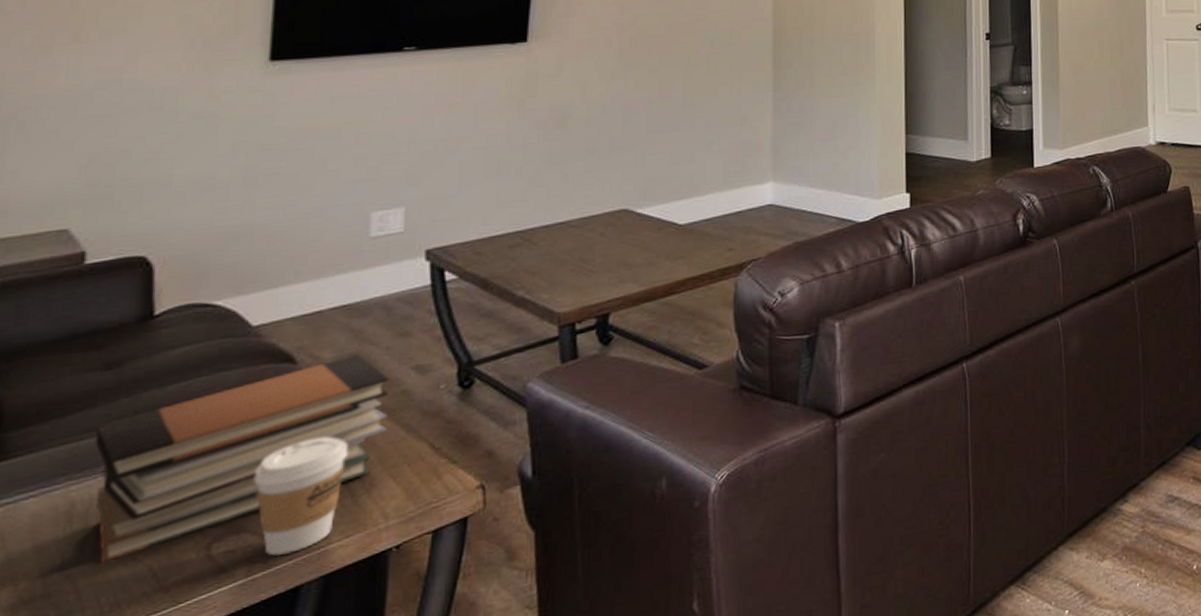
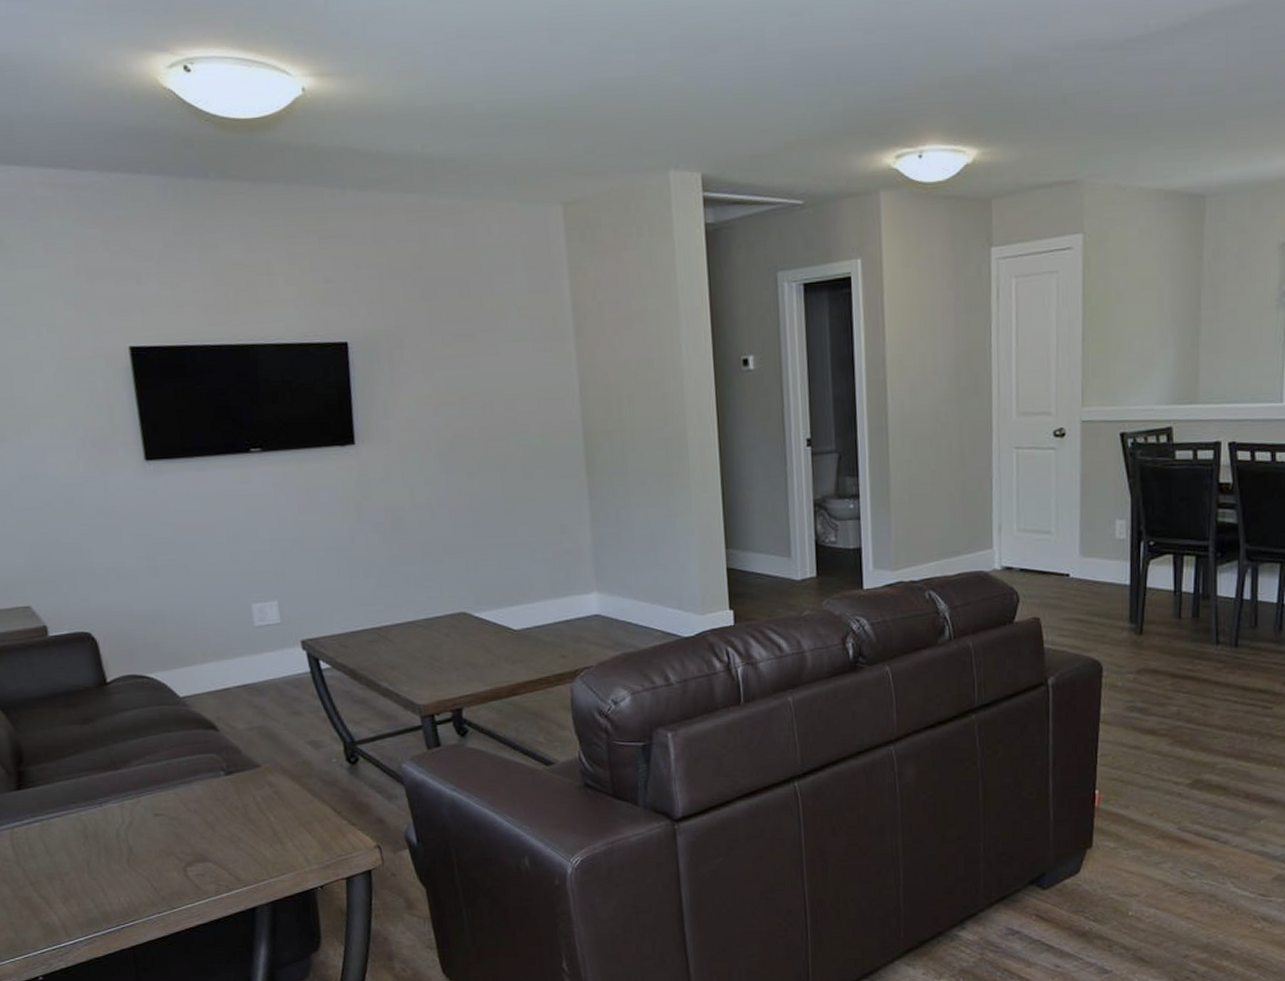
book stack: present [94,354,389,563] -> none [87,728,297,872]
coffee cup: present [253,436,348,556] -> none [206,792,272,882]

